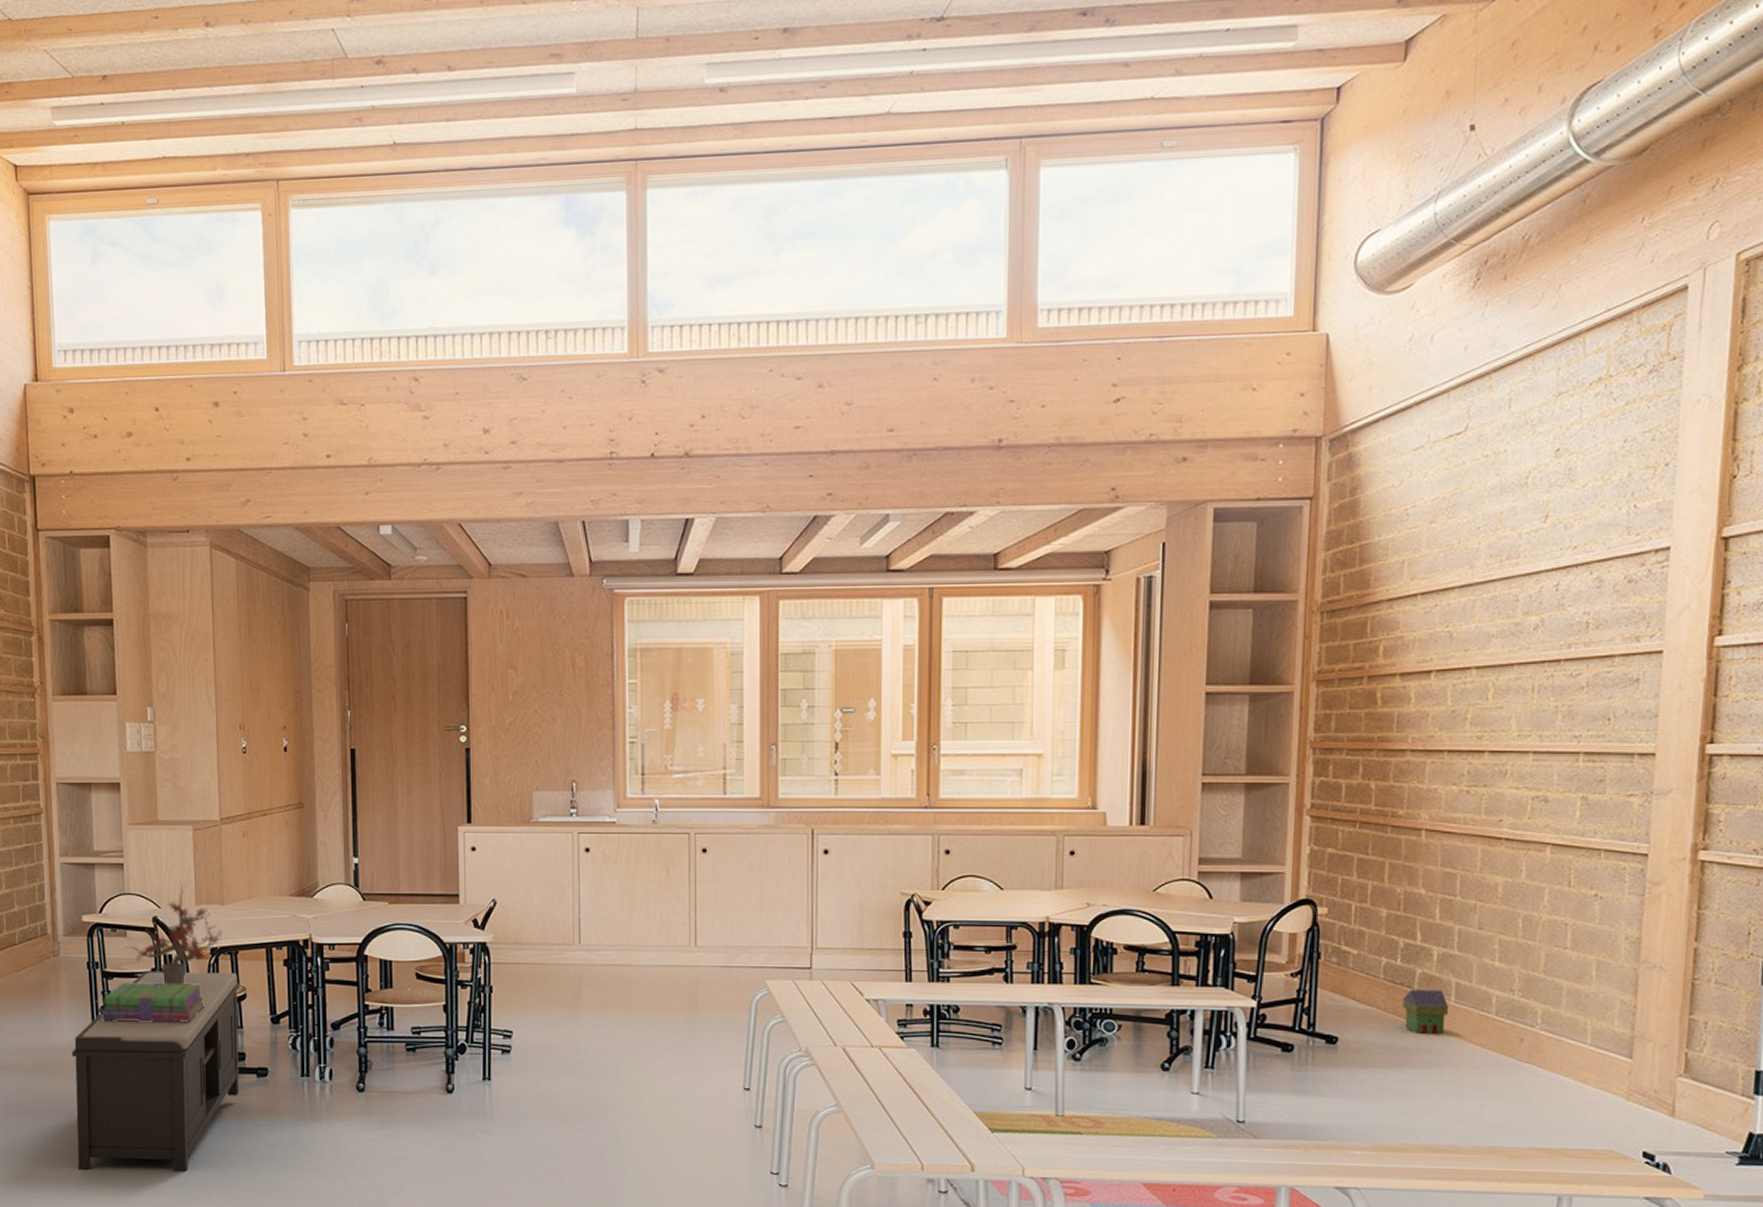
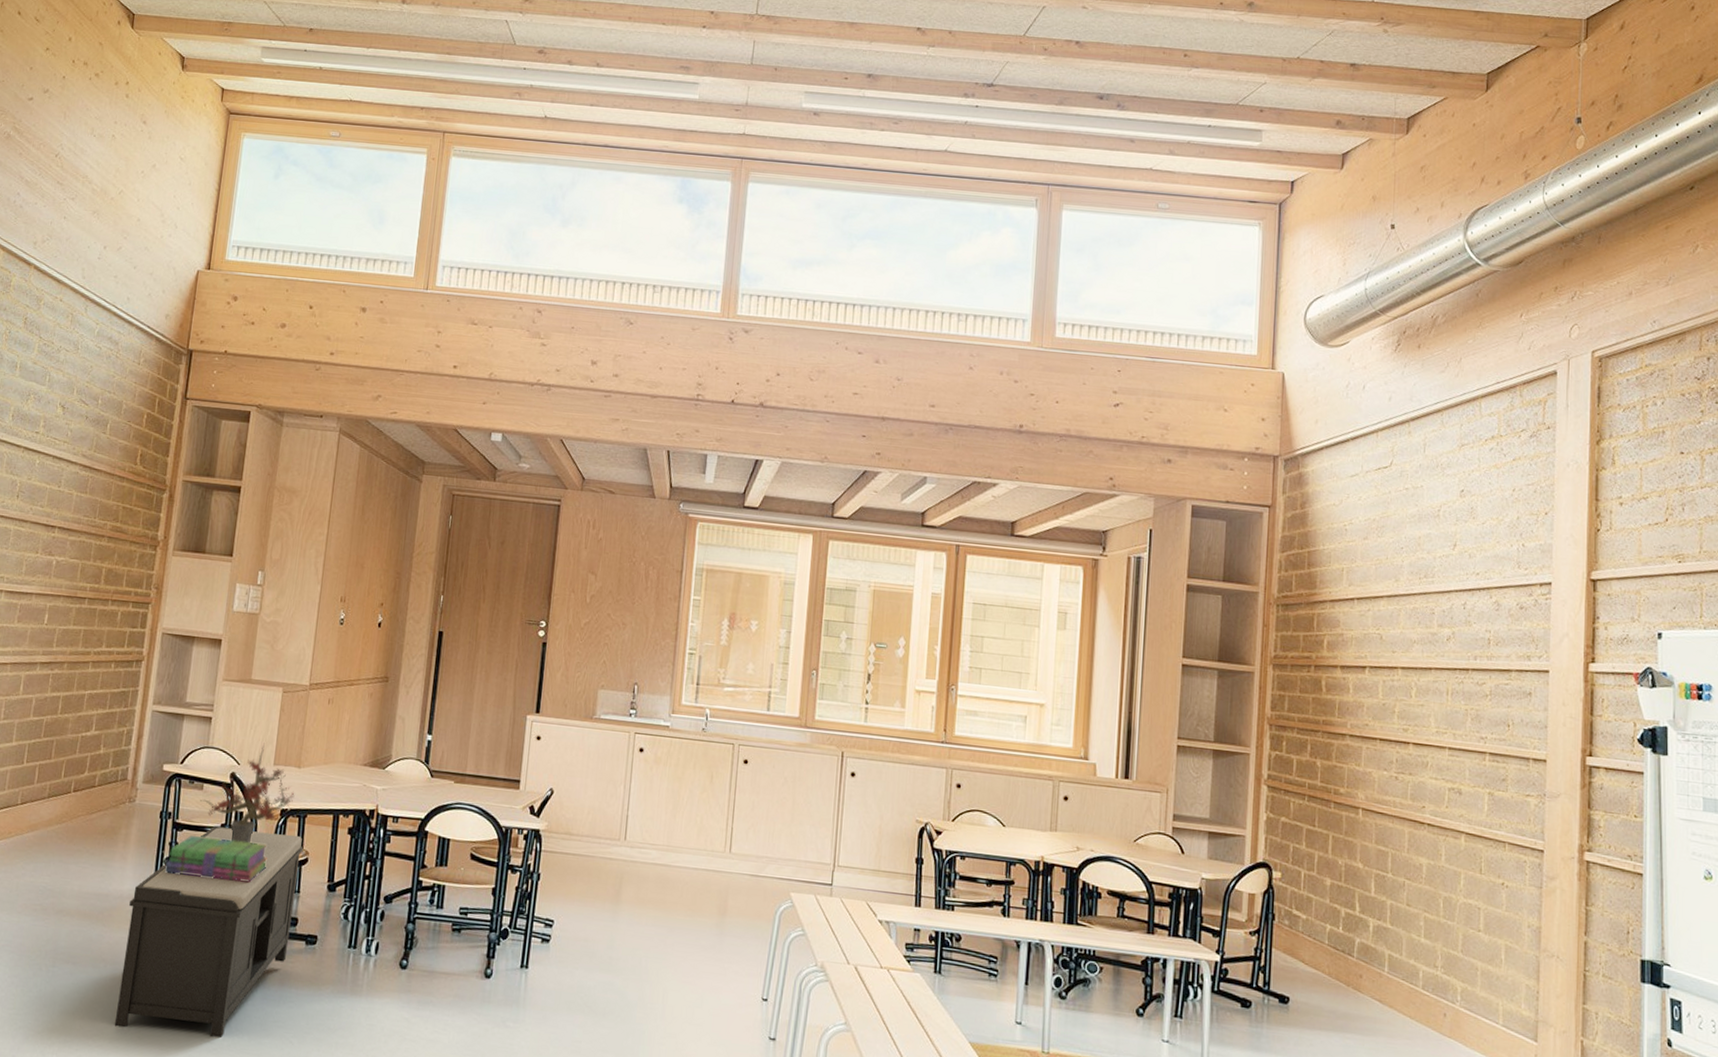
toy house: present [1402,990,1449,1035] -> none [1344,958,1384,1003]

